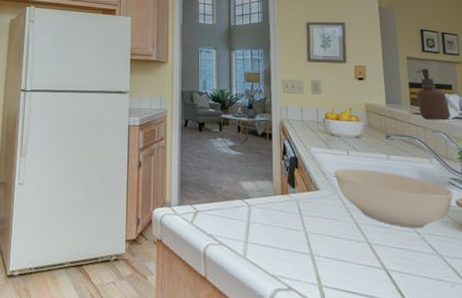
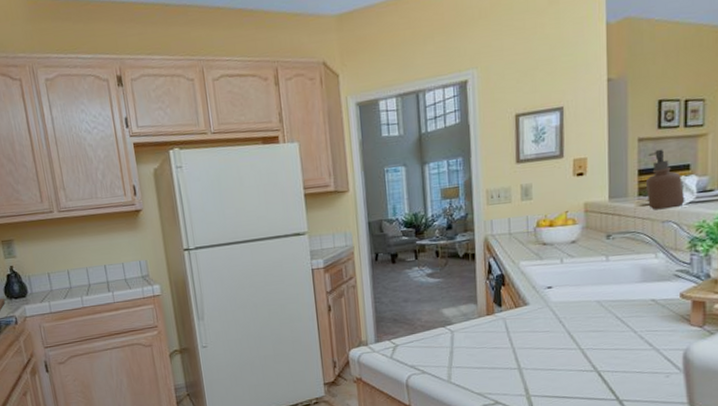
bowl: present [333,168,454,229] -> none [545,274,678,329]

